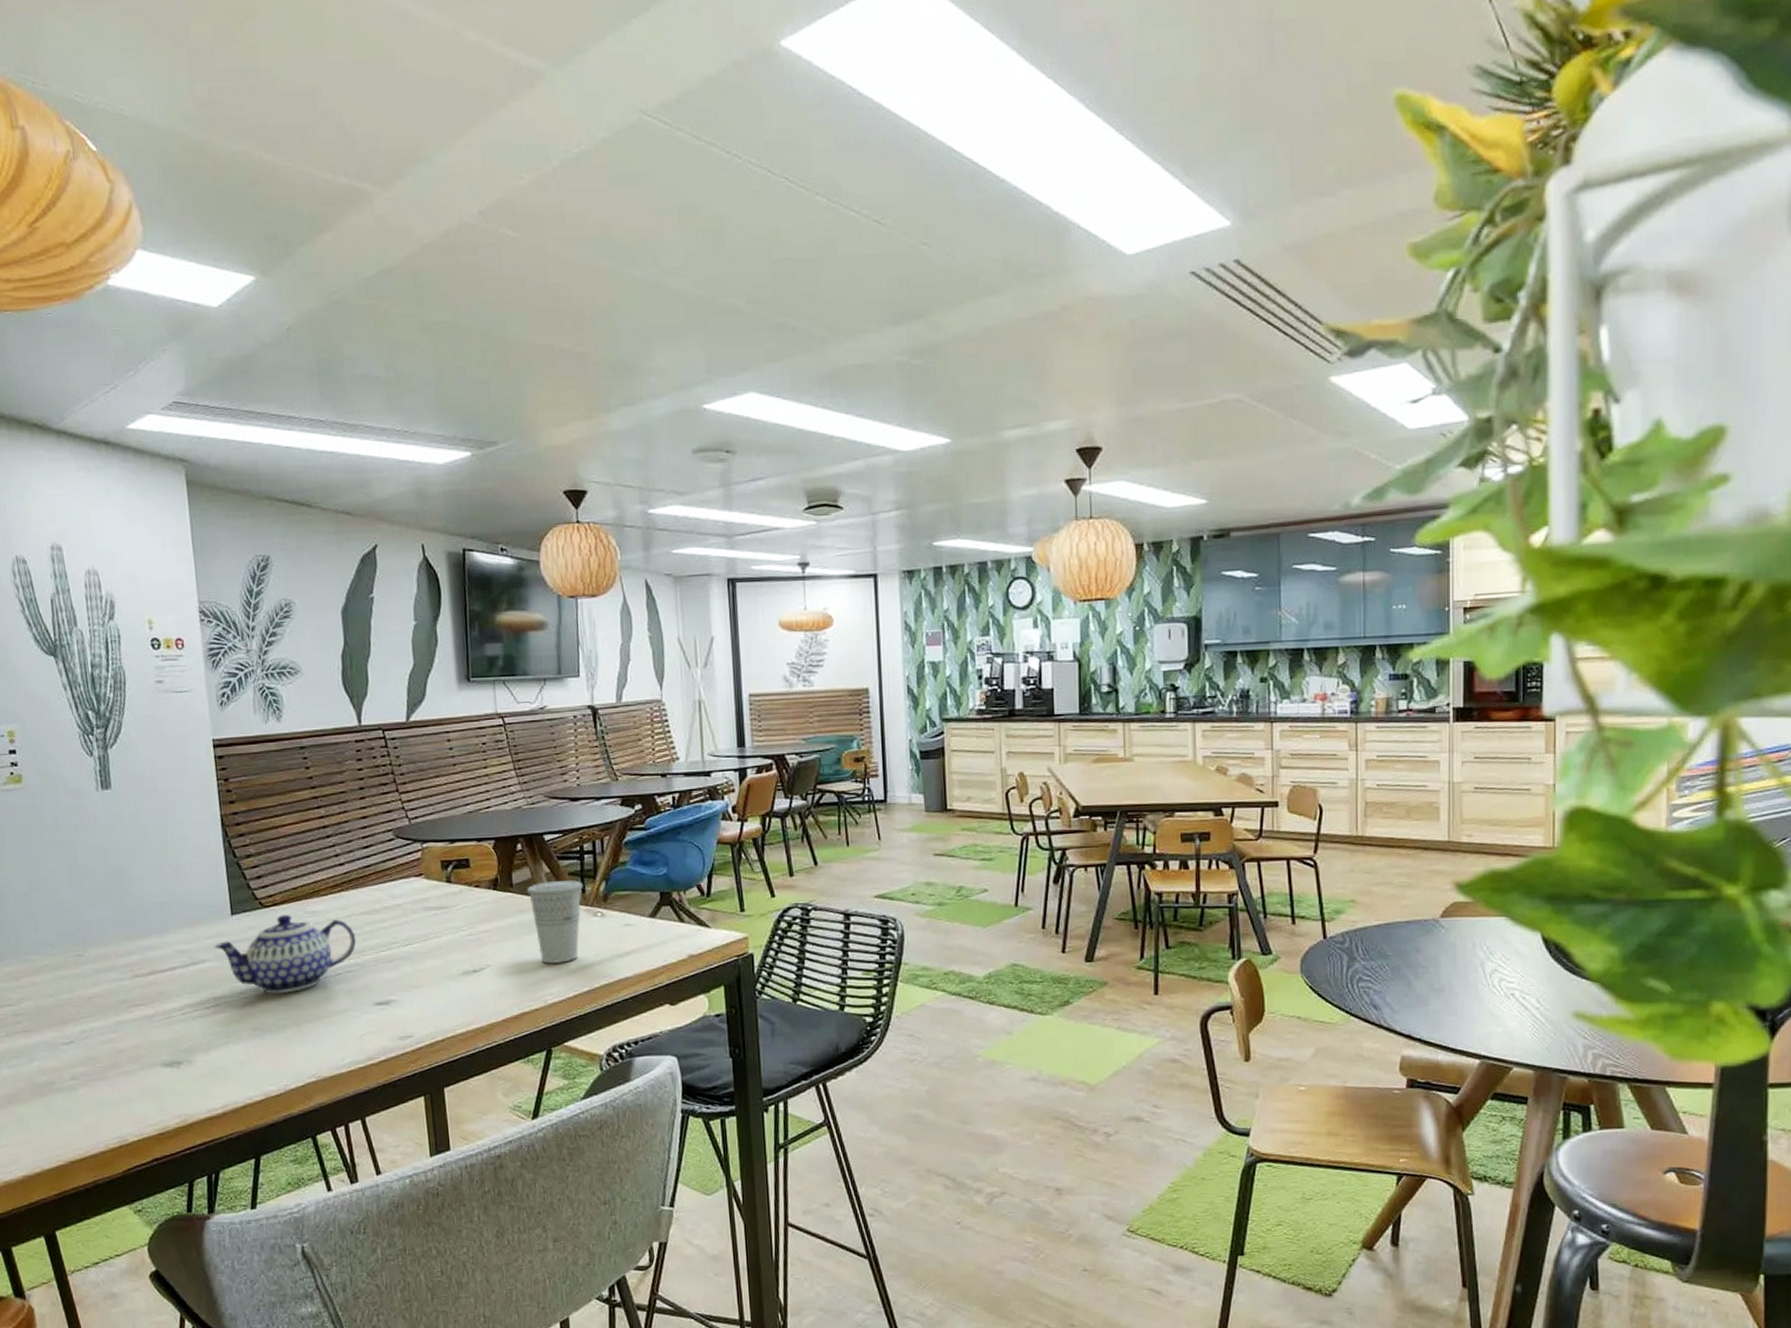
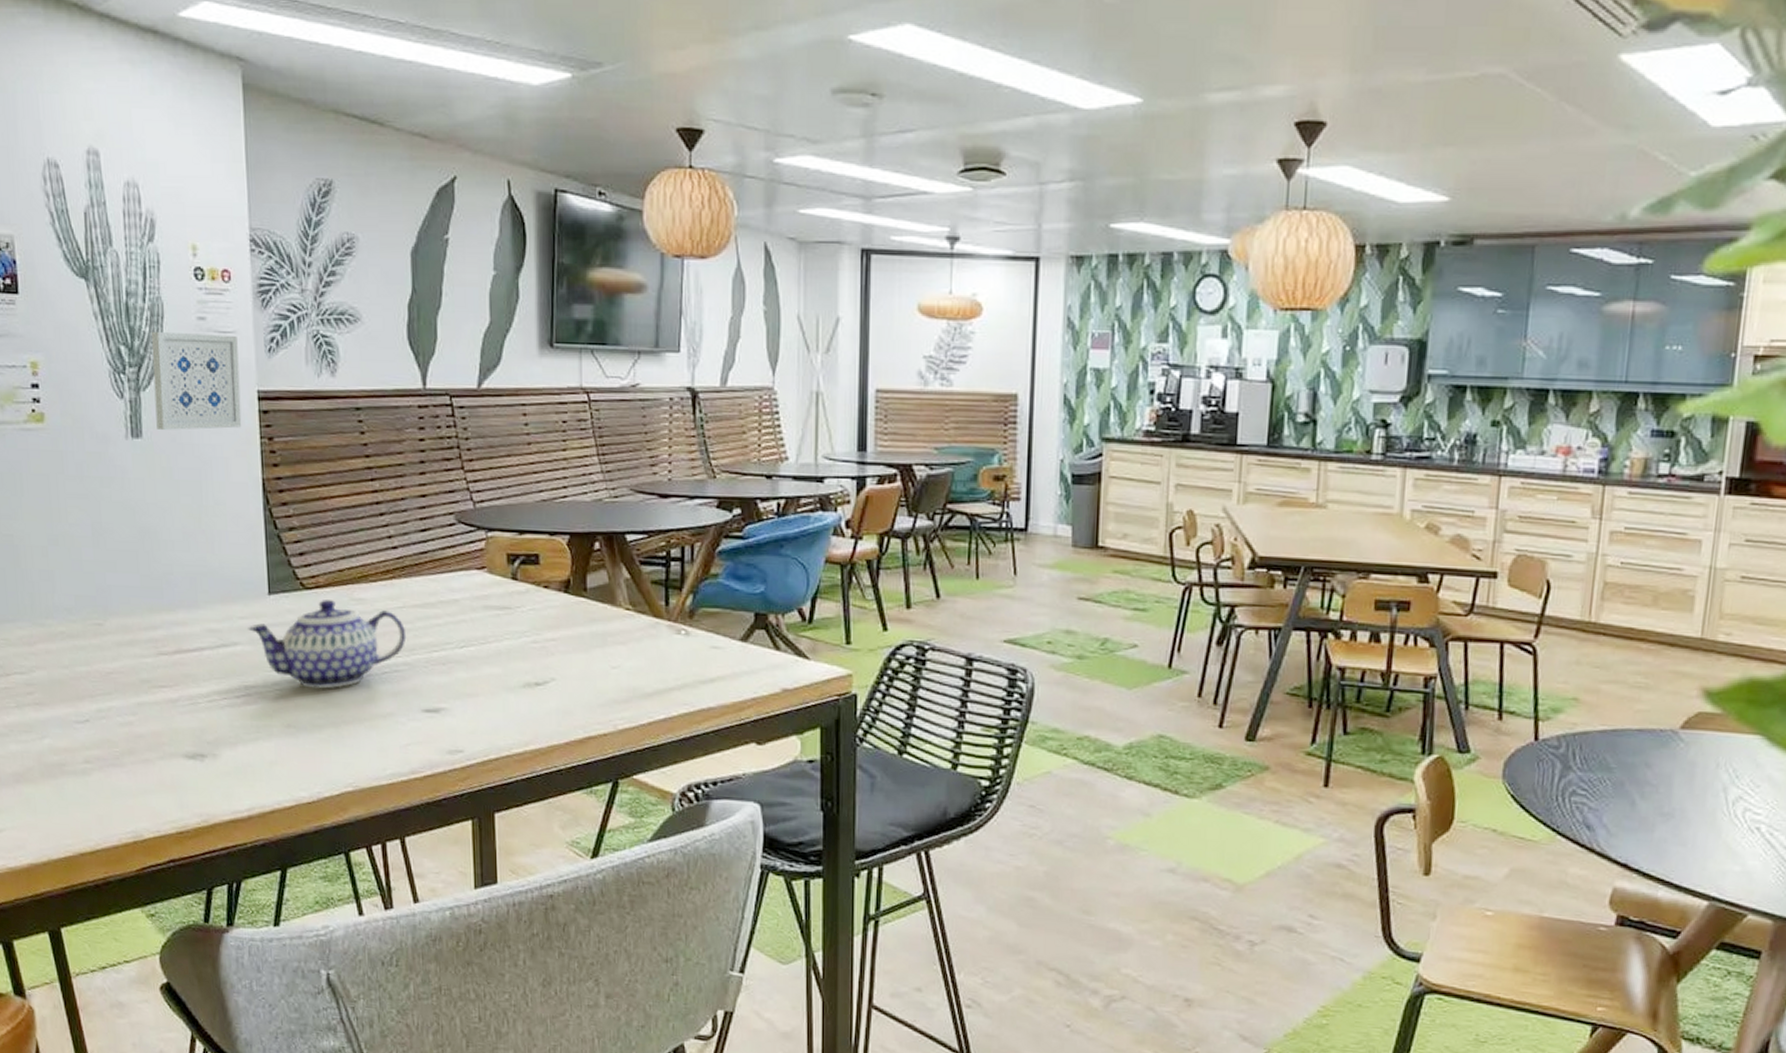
wall art: none [115,693,200,780] -> present [150,331,242,430]
cup: present [527,880,584,964] -> none [603,589,668,684]

